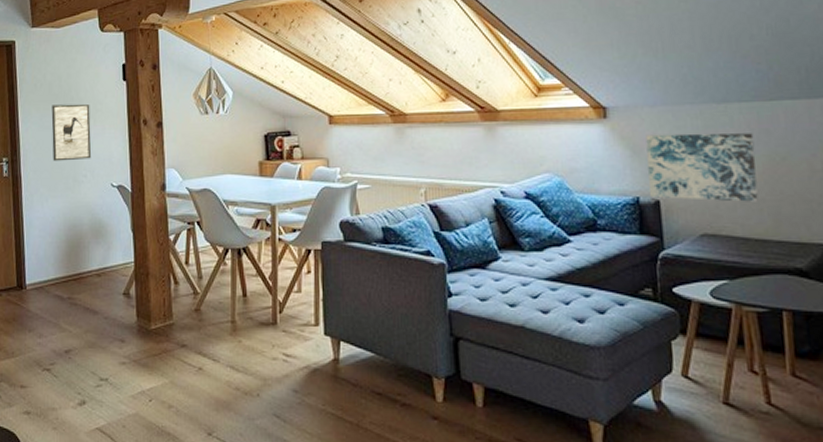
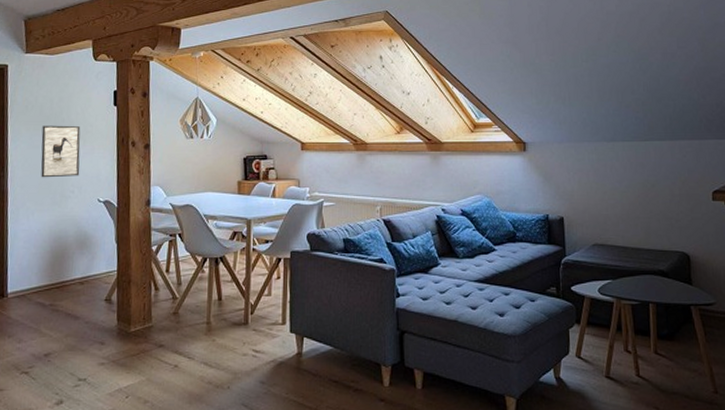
wall art: present [646,133,758,202] -> none [555,165,634,219]

